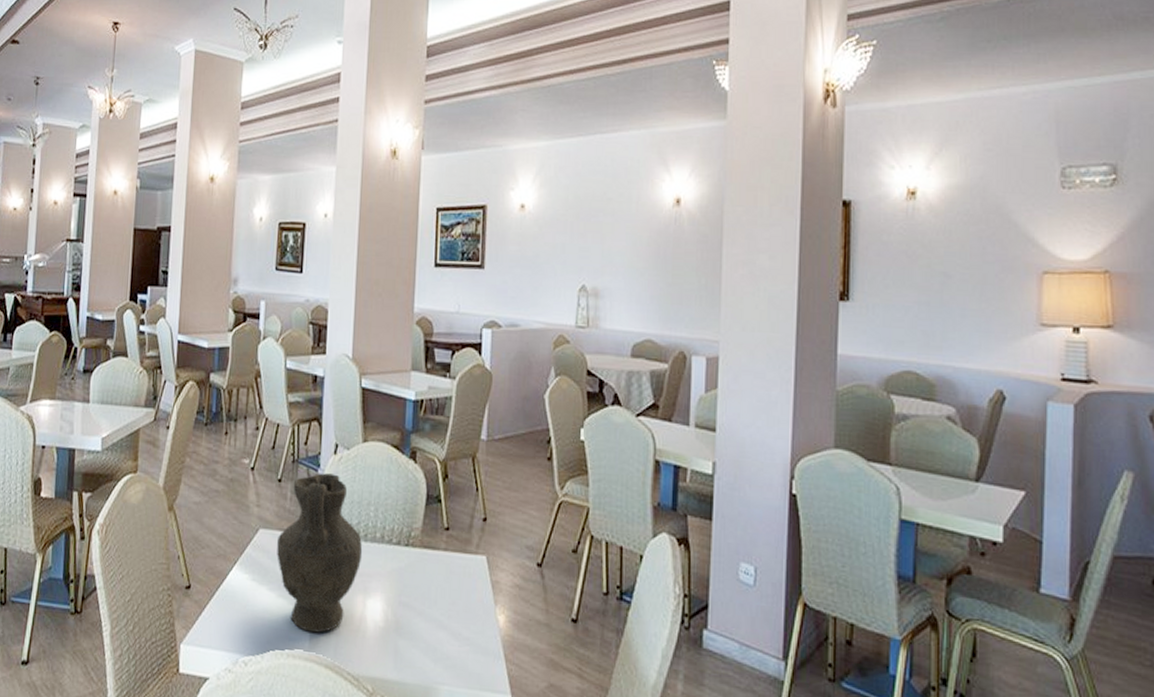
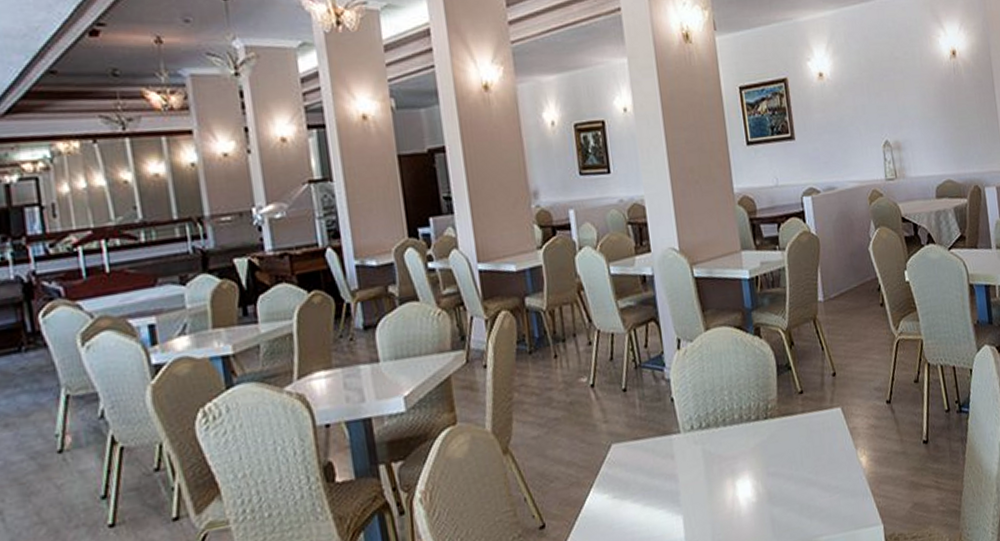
decorative vase: present [277,473,363,633] -> none [633,368,724,531]

